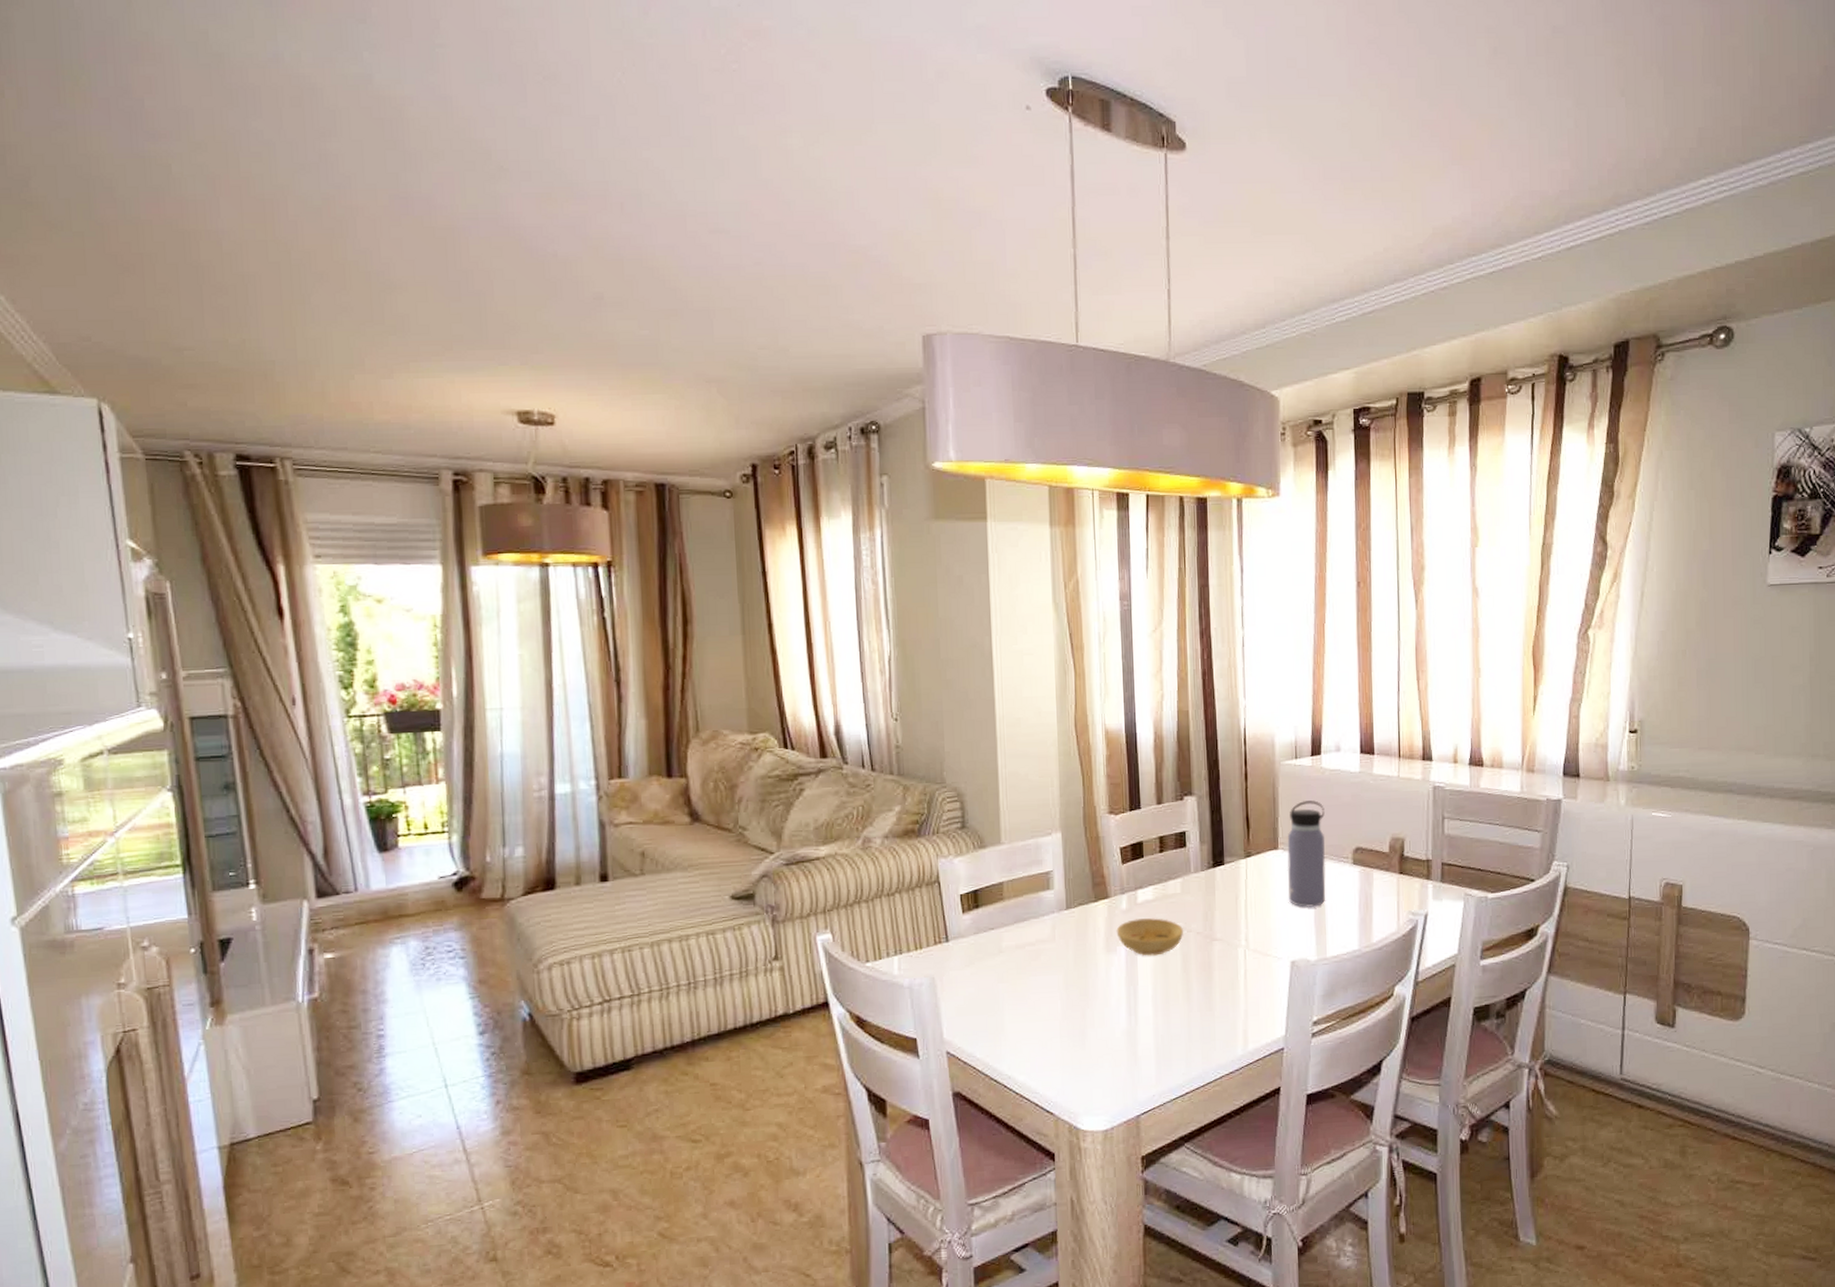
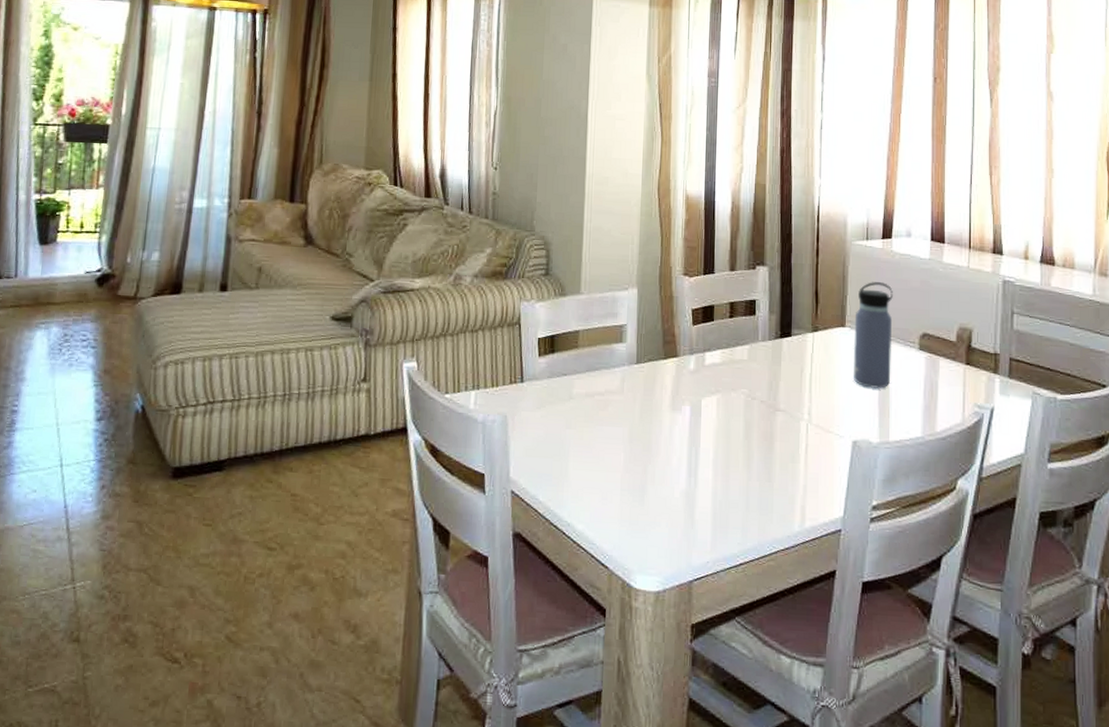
bowl: present [1116,918,1184,956] -> none [682,380,749,420]

